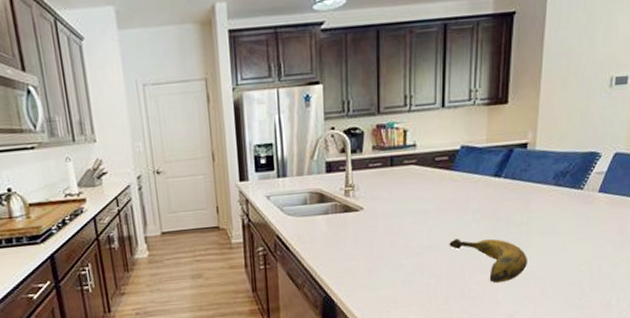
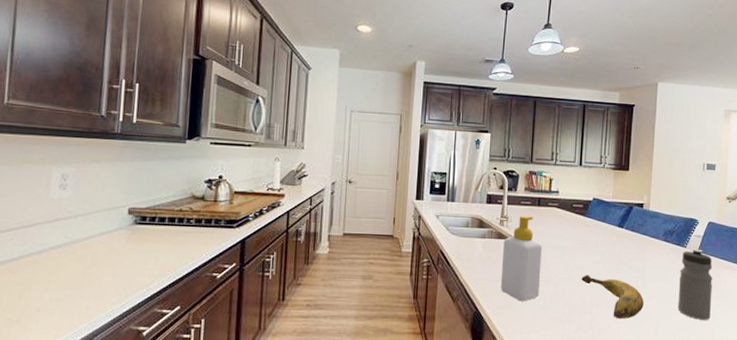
soap bottle: none [351,180,400,279] -> present [500,216,542,302]
water bottle: none [570,188,617,272] -> present [678,249,713,320]

